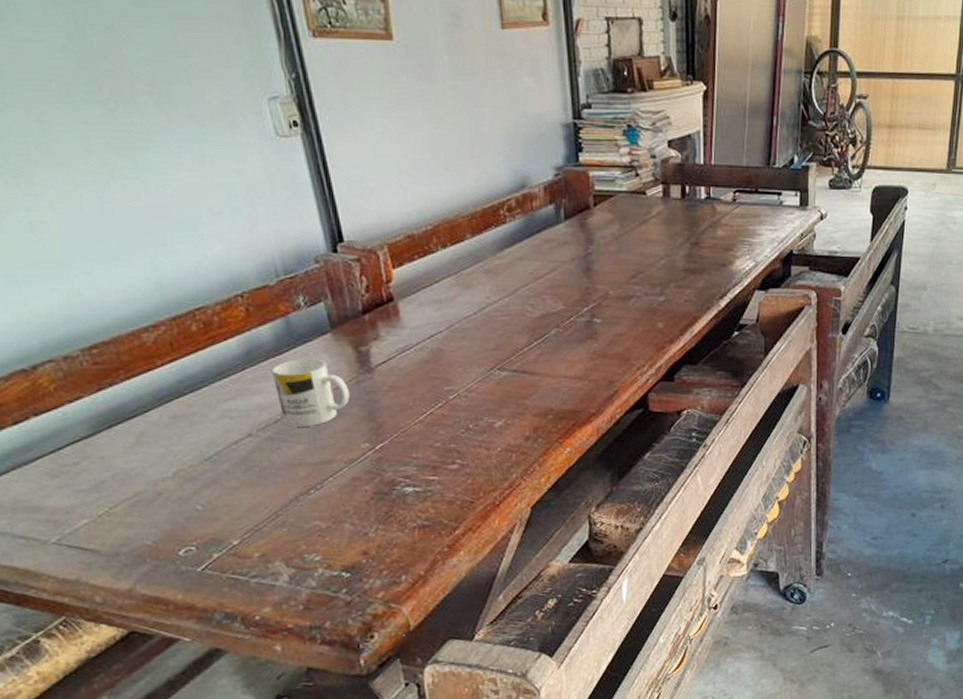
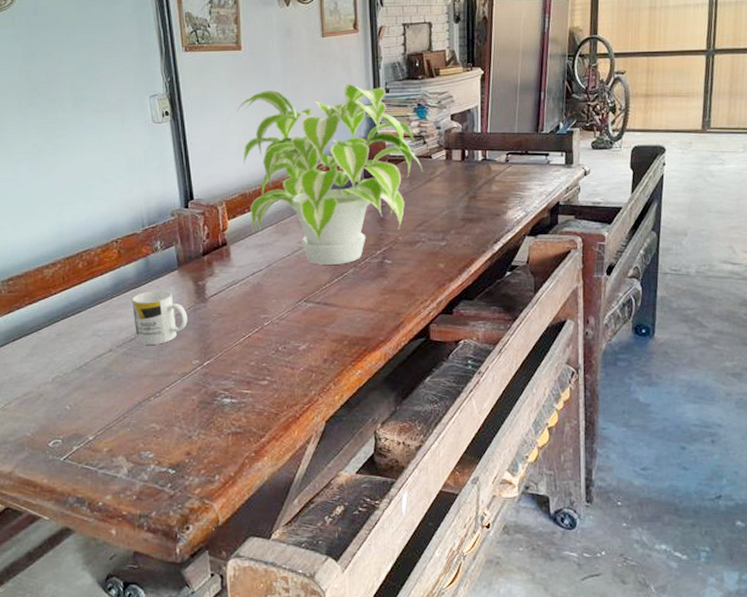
plant: none [392,93,635,325] -> present [236,83,422,265]

